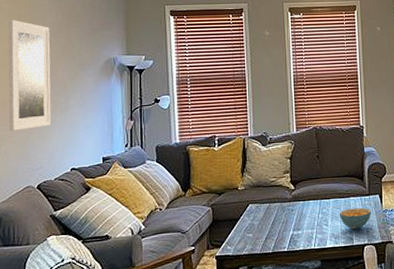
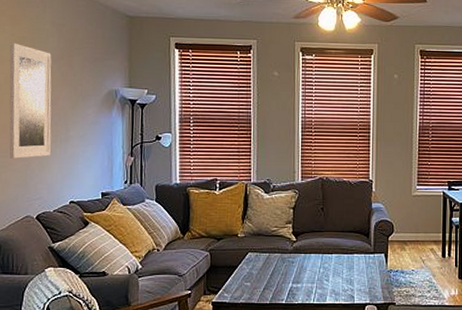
cereal bowl: present [340,207,371,230] -> none [342,265,375,288]

